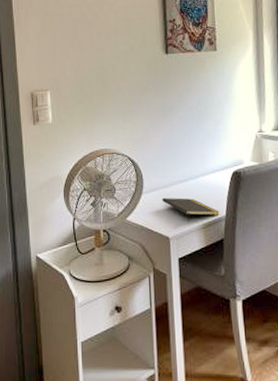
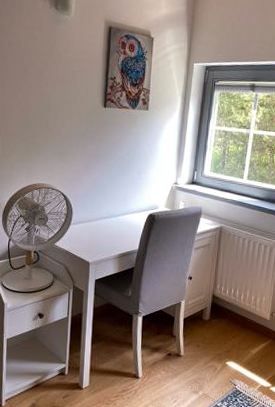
notepad: present [162,197,219,223] -> none [87,229,133,252]

